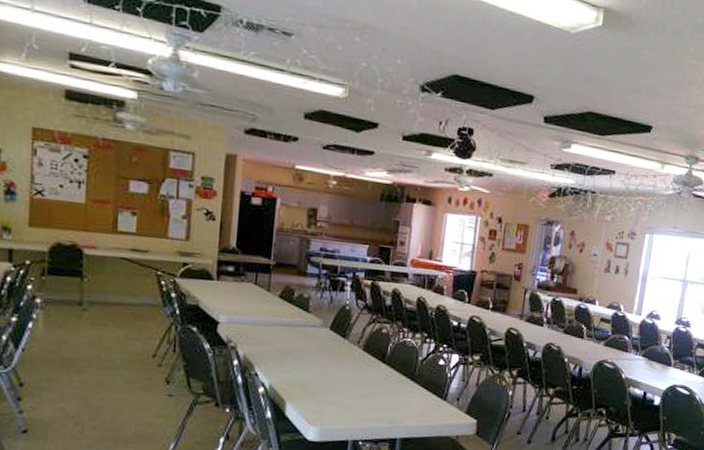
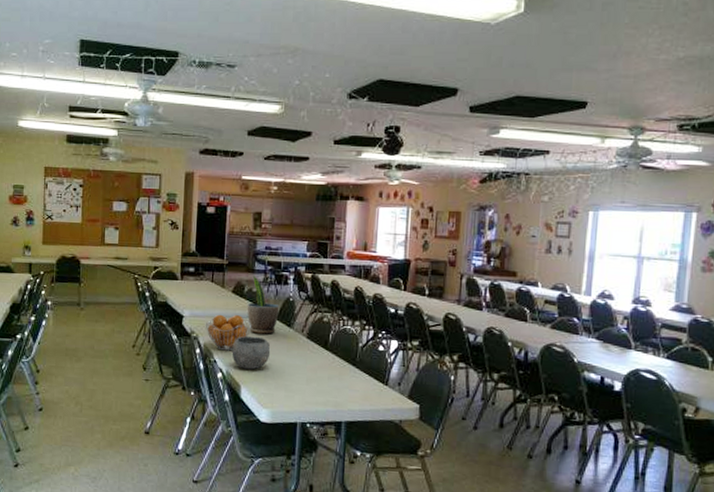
fruit basket: none [246,321,301,363] -> present [206,314,251,351]
bowl: none [276,346,322,384] -> present [232,336,271,370]
potted plant: none [296,279,334,346] -> present [247,276,280,335]

